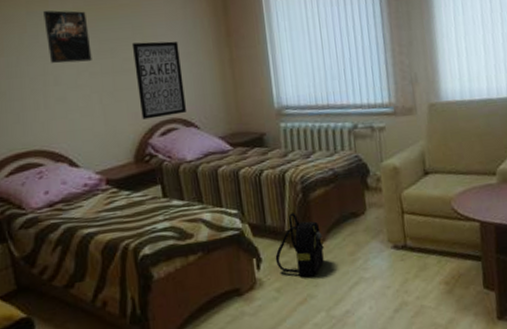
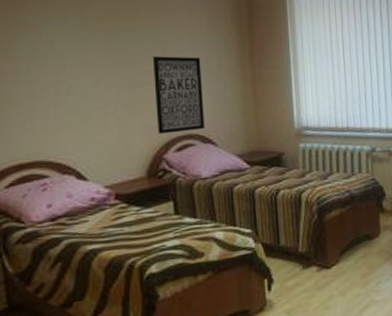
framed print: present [43,10,92,64] -> none [61,18,109,73]
backpack: present [275,212,324,277] -> none [287,233,337,298]

